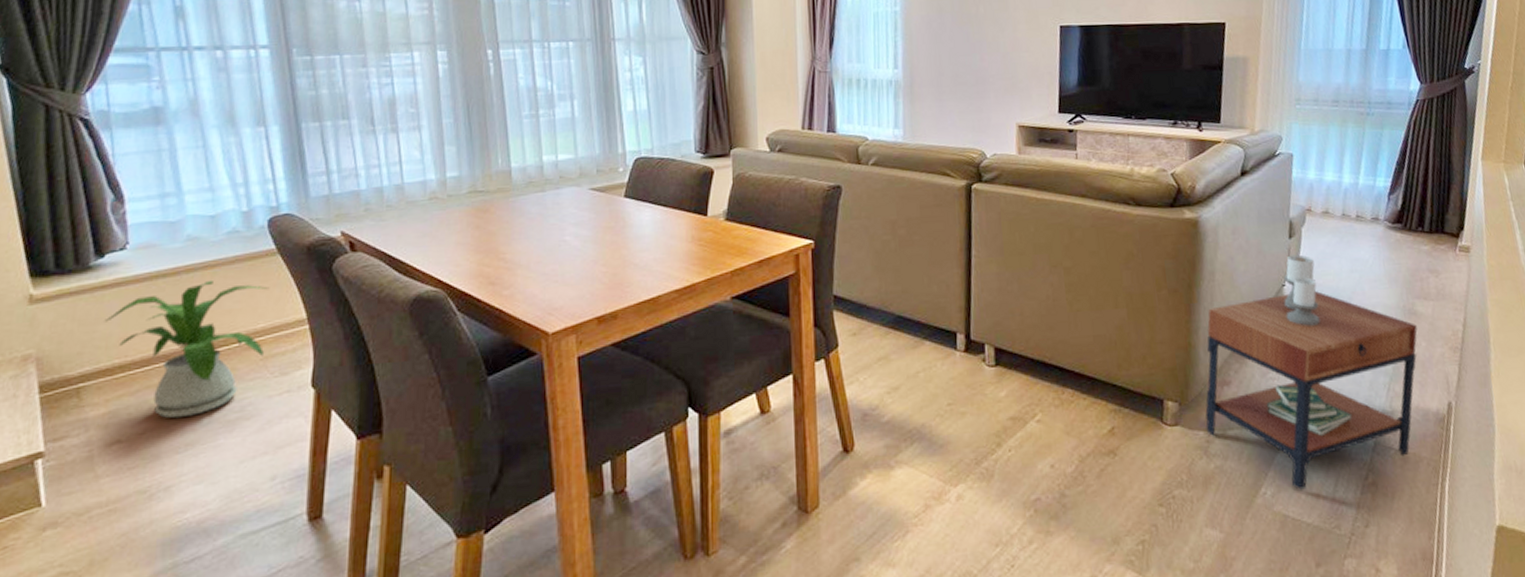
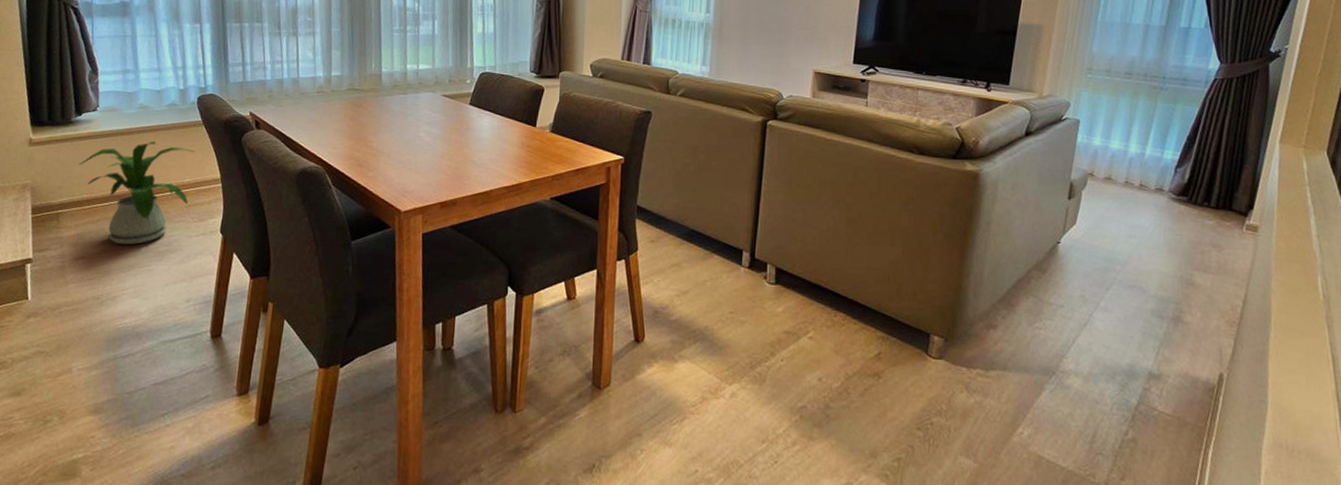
side table: present [1205,254,1417,490] -> none [969,215,1194,435]

